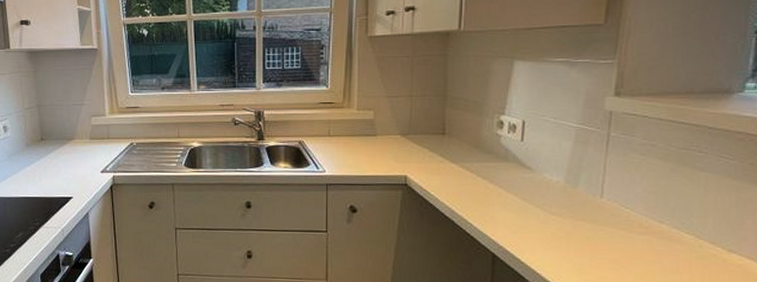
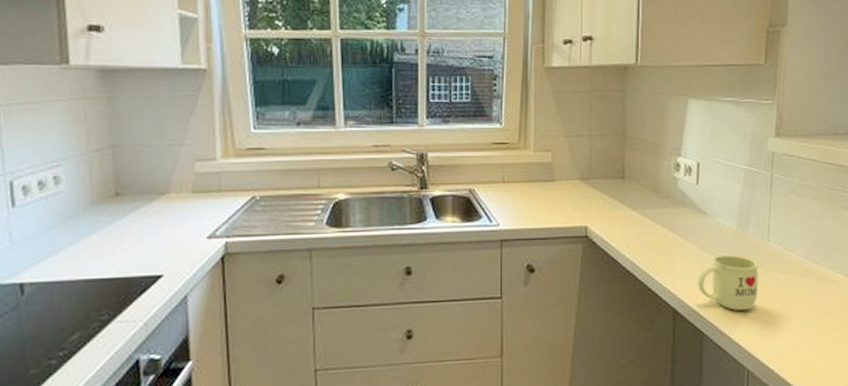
mug: none [520,208,590,261] -> present [698,254,760,310]

